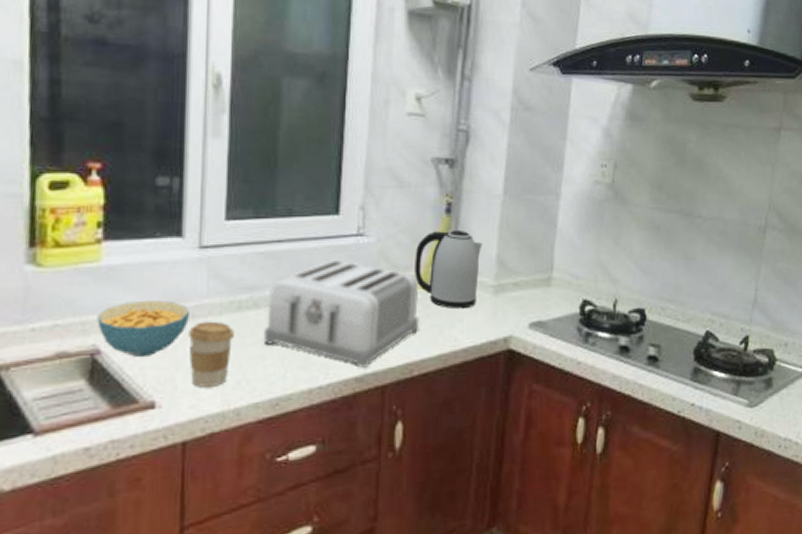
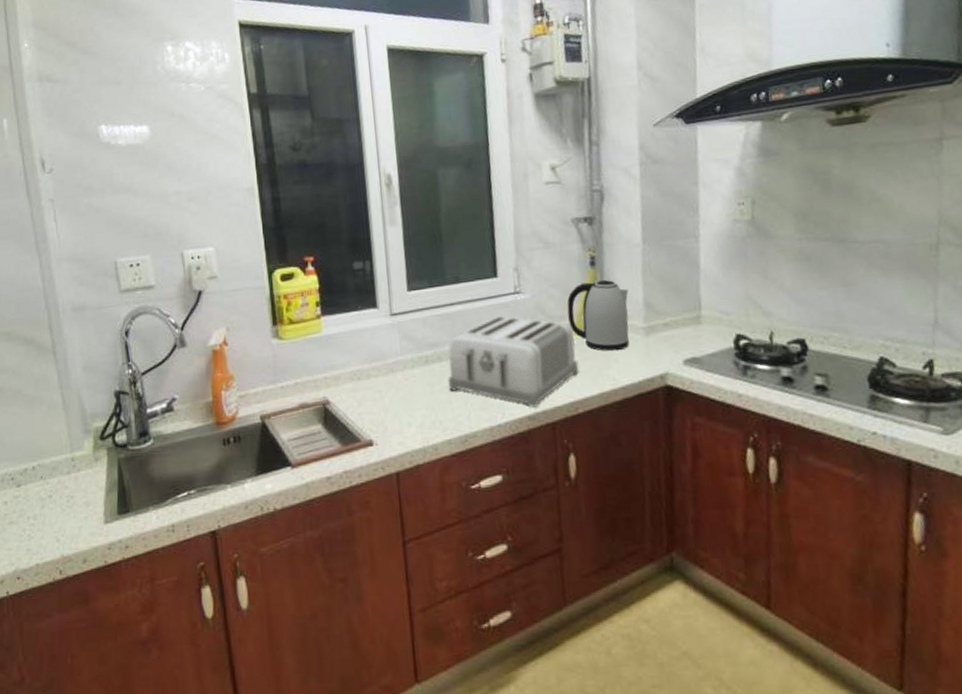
cereal bowl: present [97,299,191,357] -> none [324,359,390,405]
coffee cup: present [188,321,234,387] -> none [390,373,425,428]

